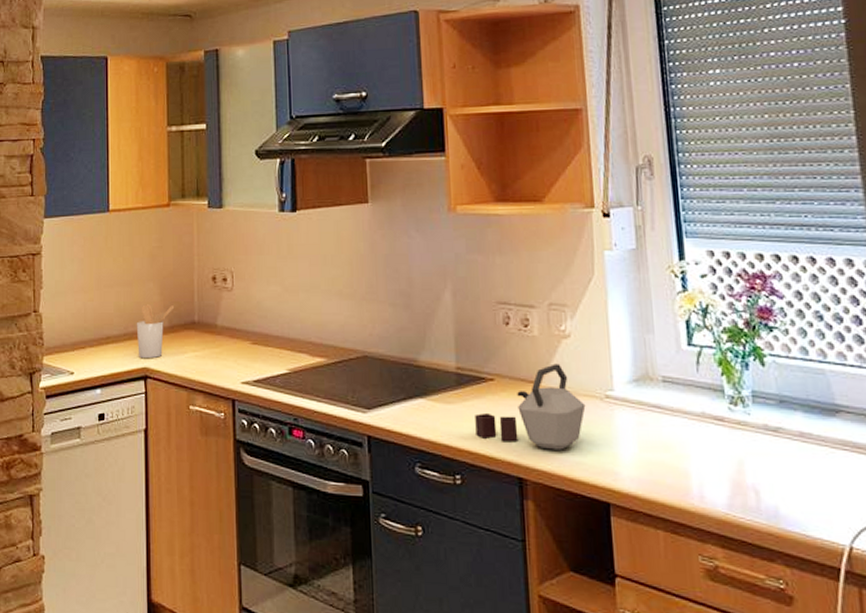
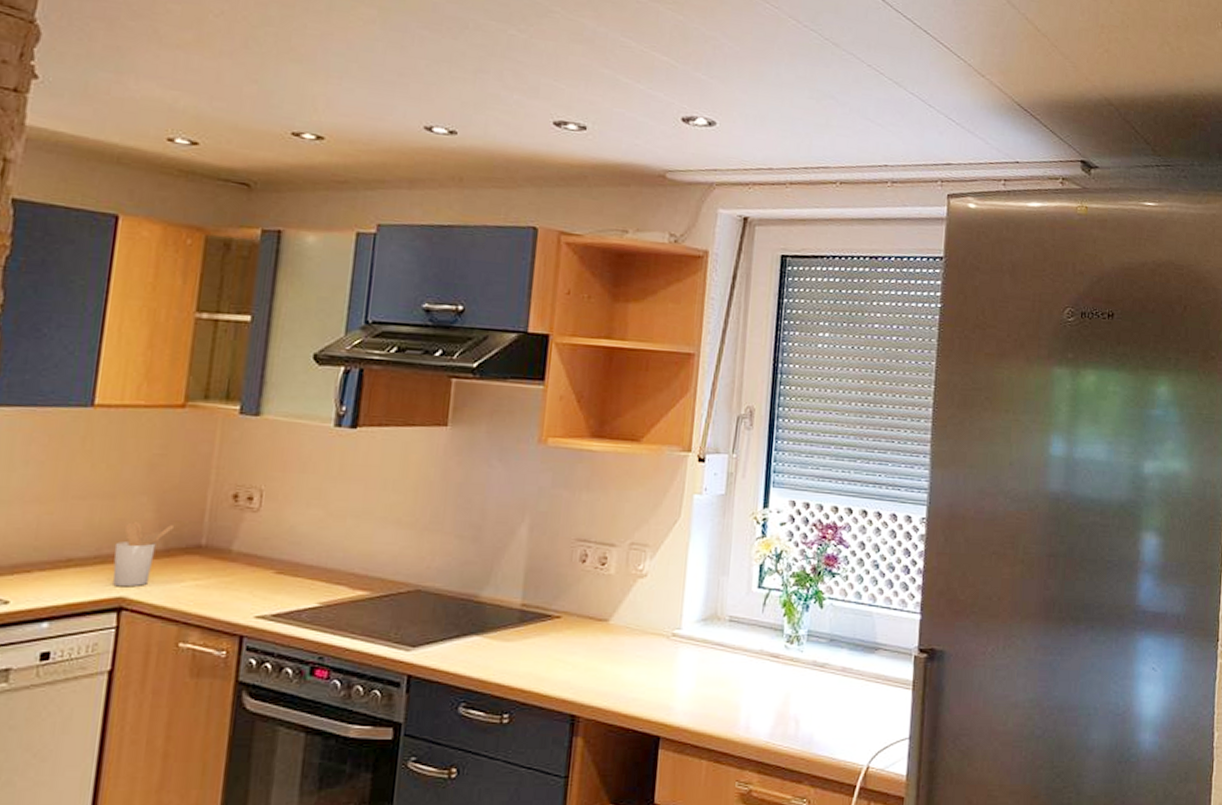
kettle: present [475,363,586,450] -> none [532,602,652,687]

